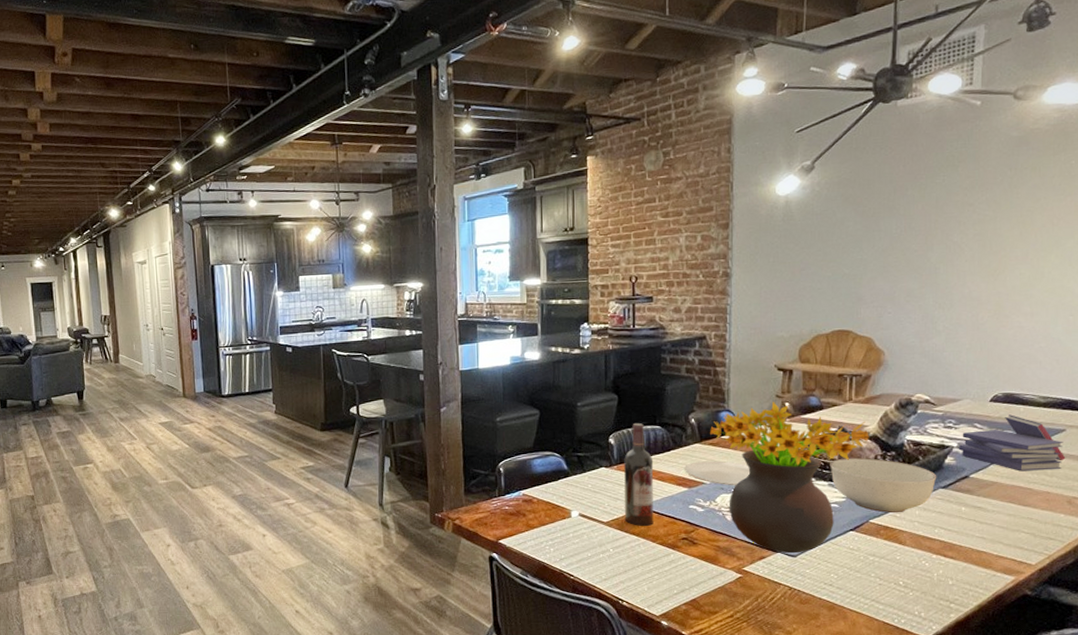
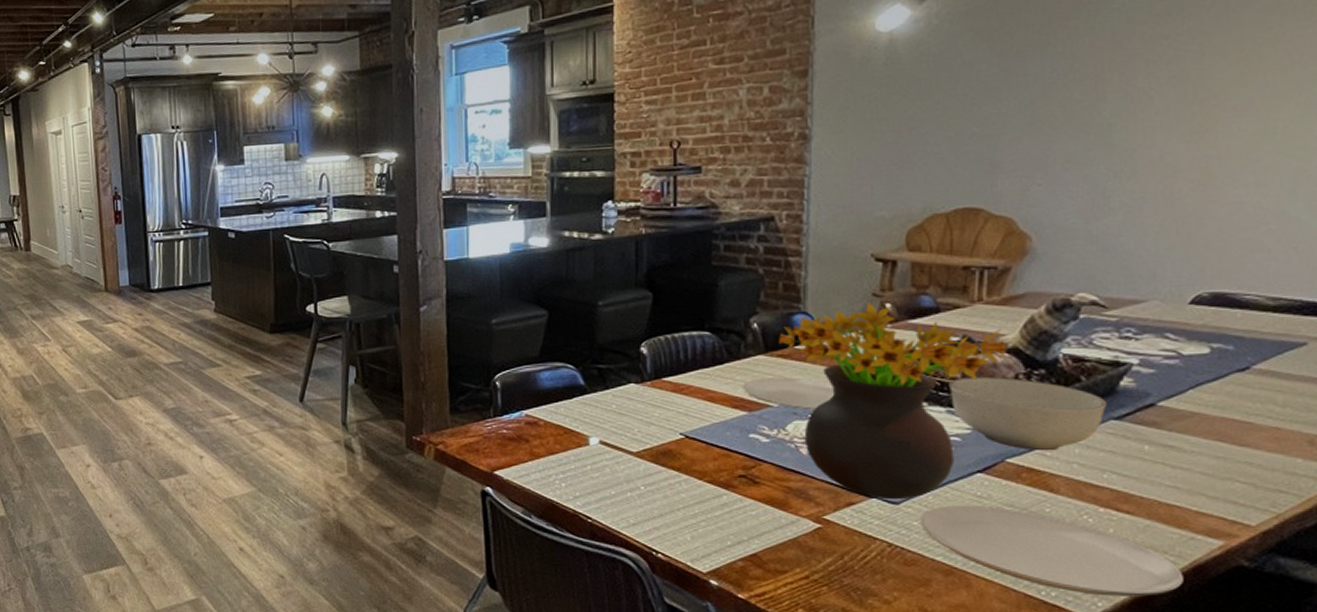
wine bottle: present [624,423,654,526] -> none [660,328,701,459]
plate: none [810,555,989,621] -> present [919,505,1184,597]
book: present [959,414,1066,471] -> none [1142,322,1307,399]

